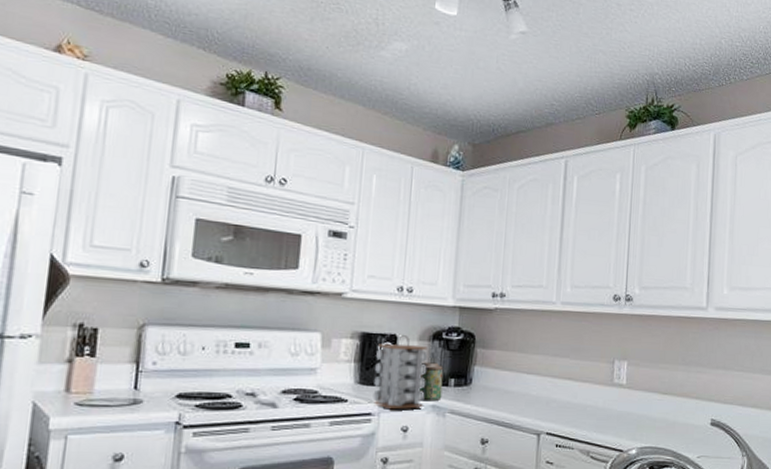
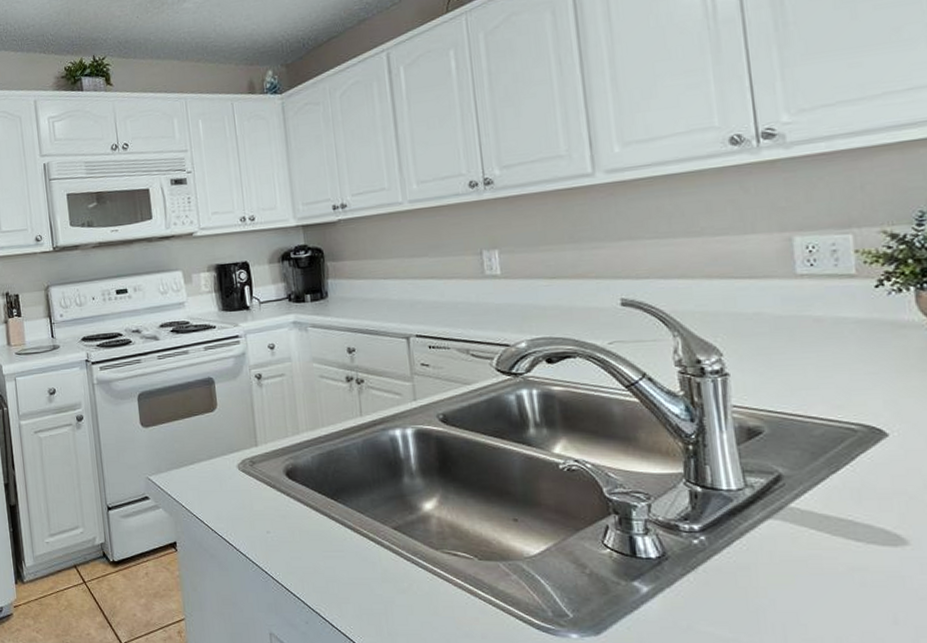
spice rack: present [373,334,428,410] -> none [232,260,286,331]
canister: present [419,362,444,402] -> none [276,281,301,319]

